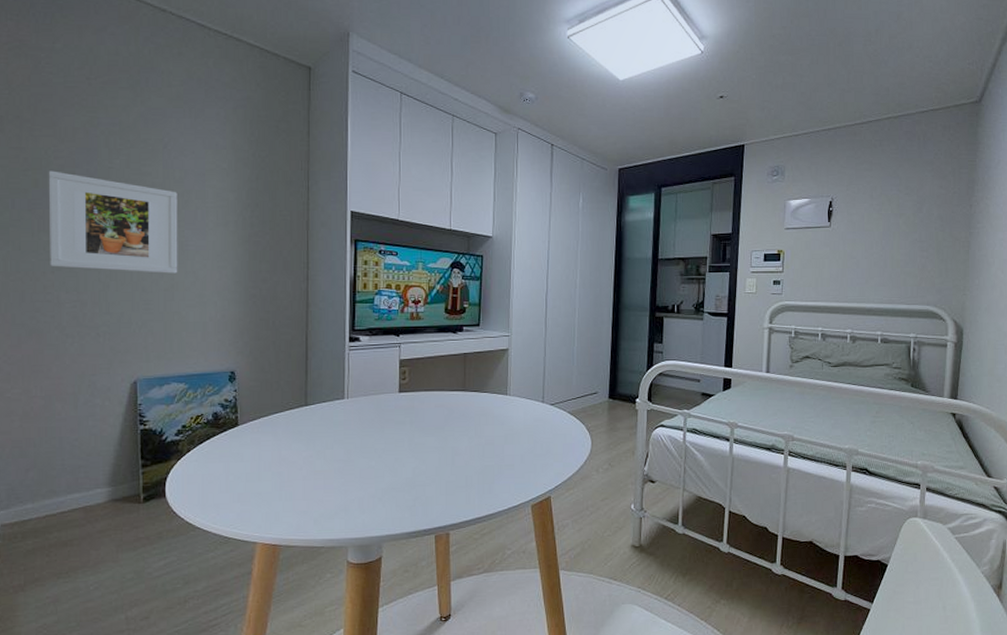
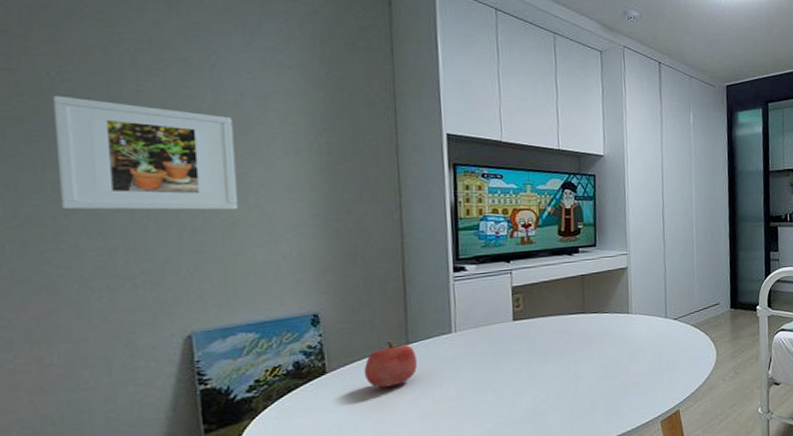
apple: none [268,402,314,444] -> present [363,342,418,388]

